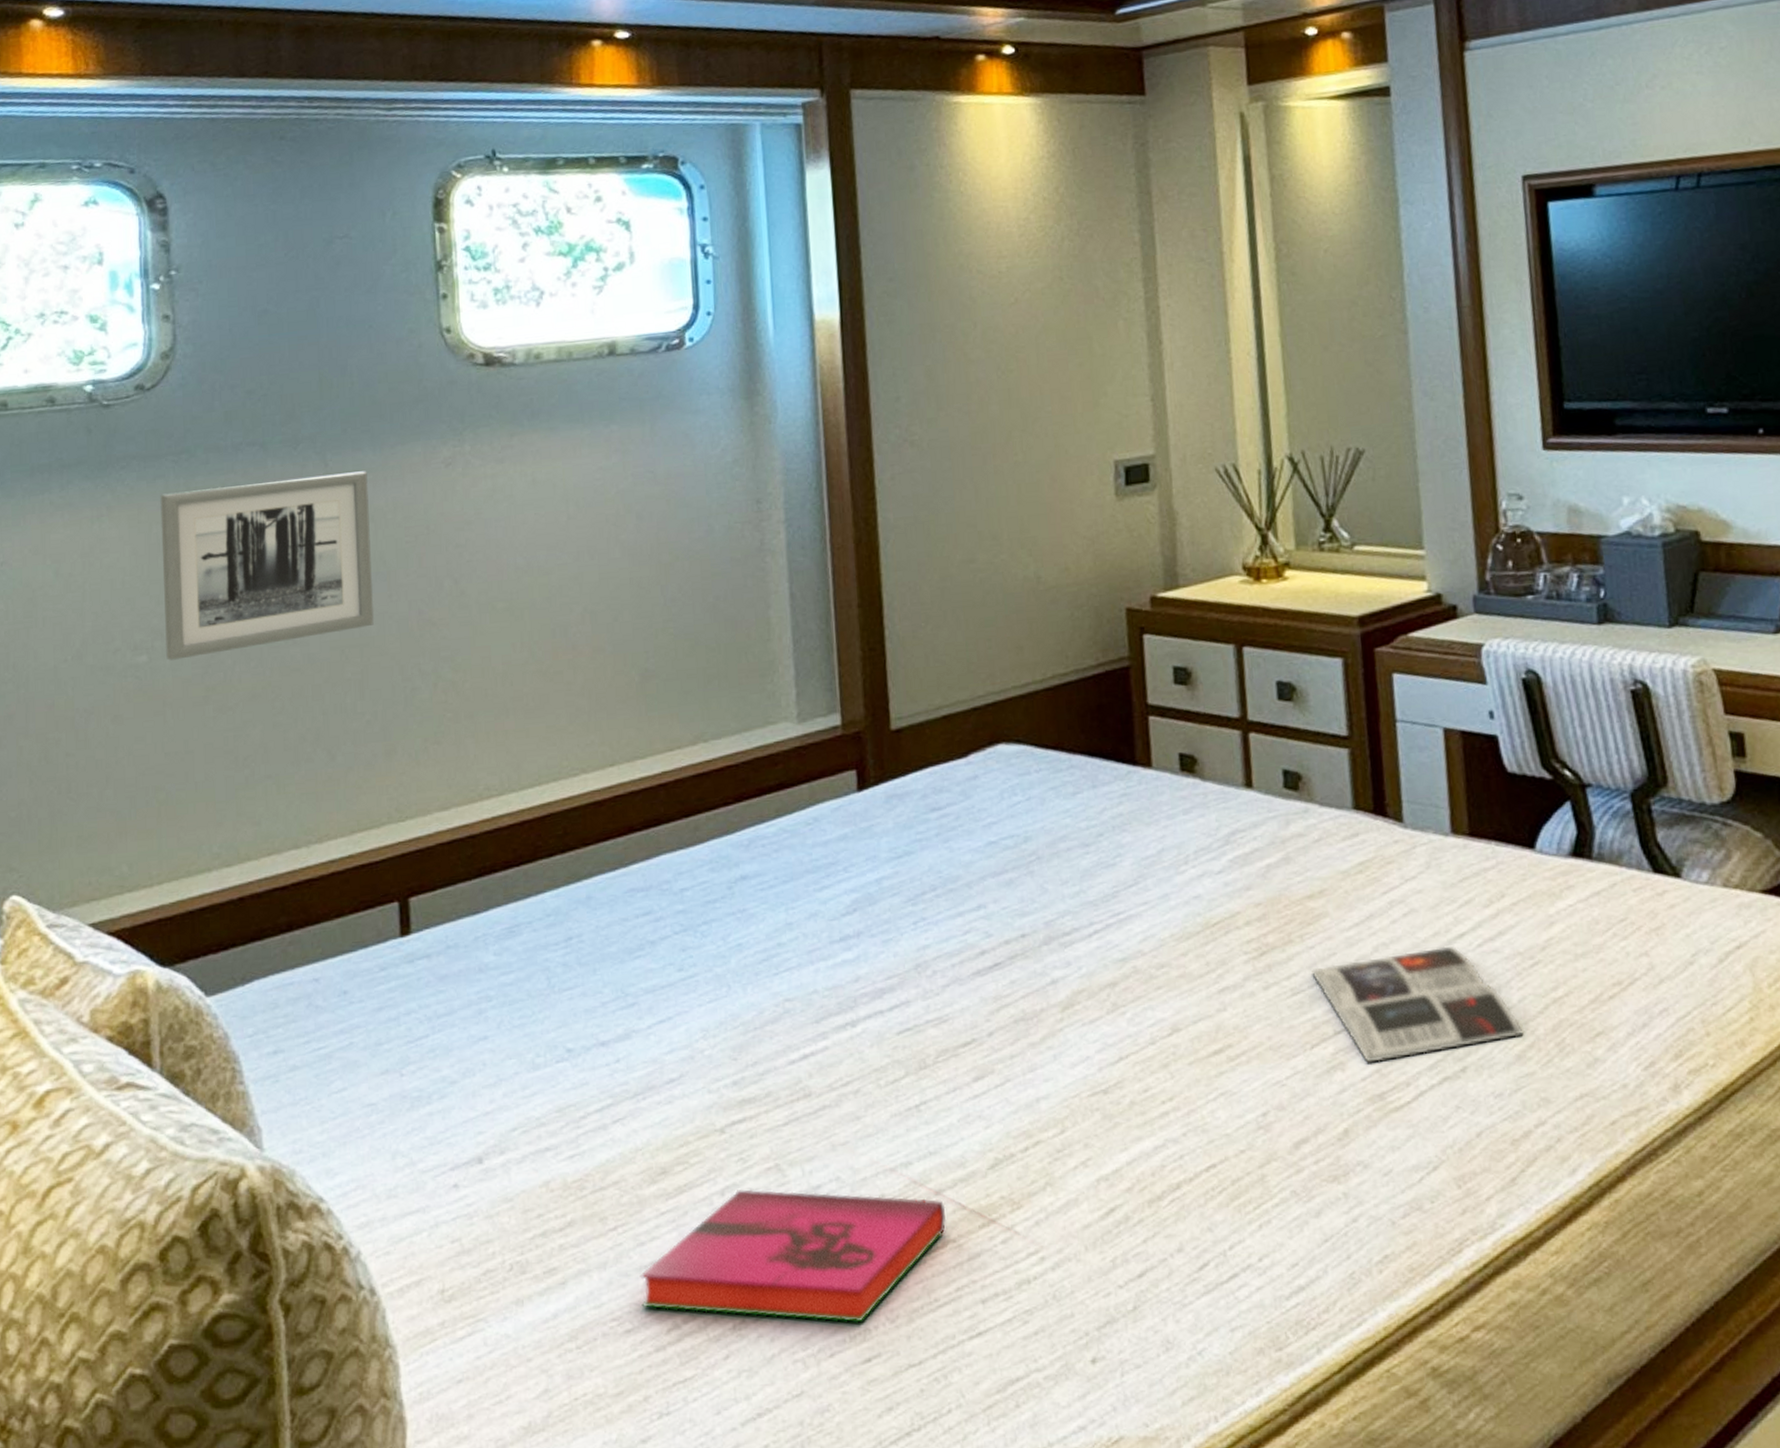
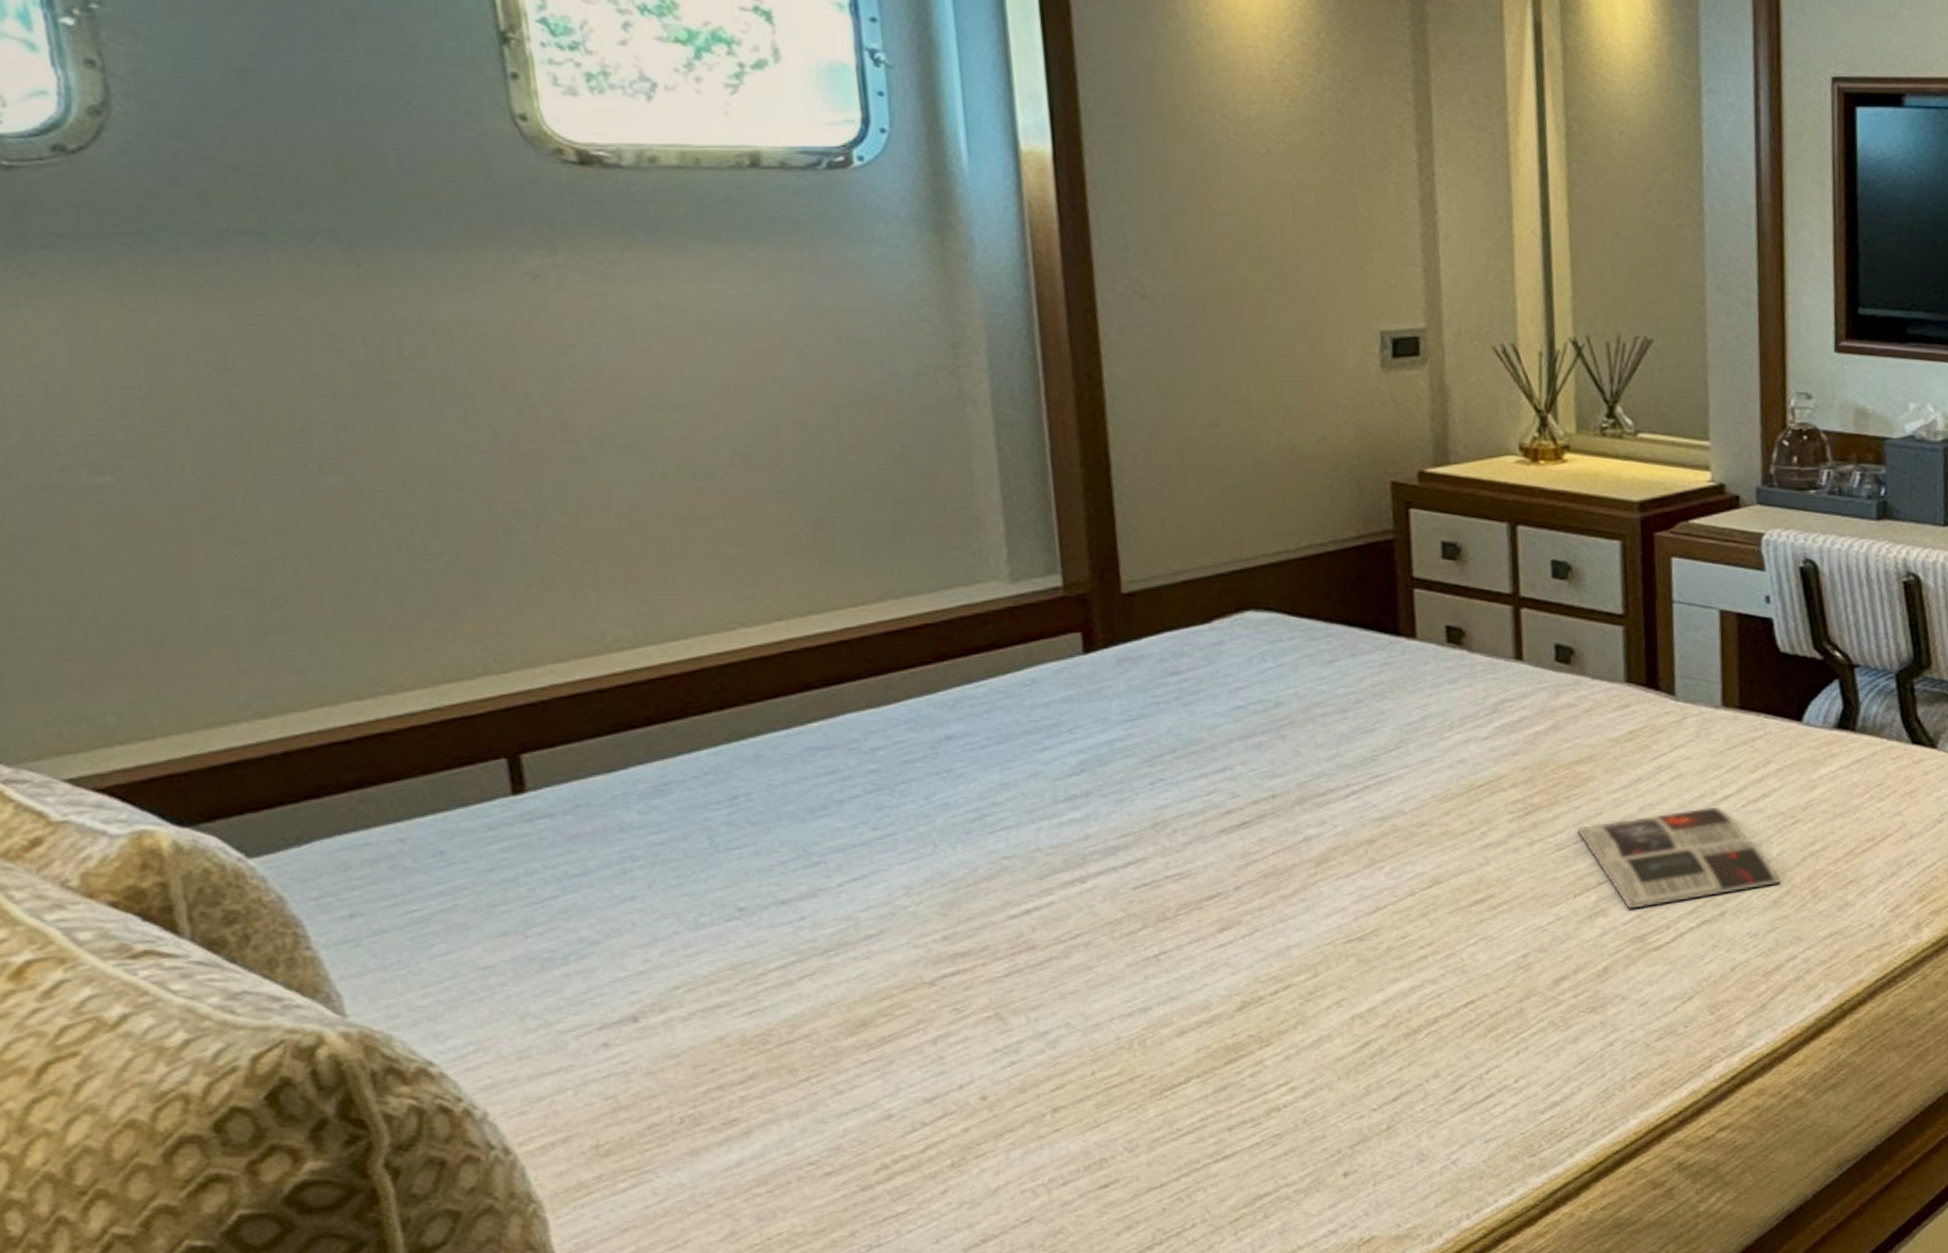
wall art: present [160,471,374,661] -> none [108,276,445,483]
hardback book: present [640,1189,947,1323] -> none [839,1037,1190,1154]

